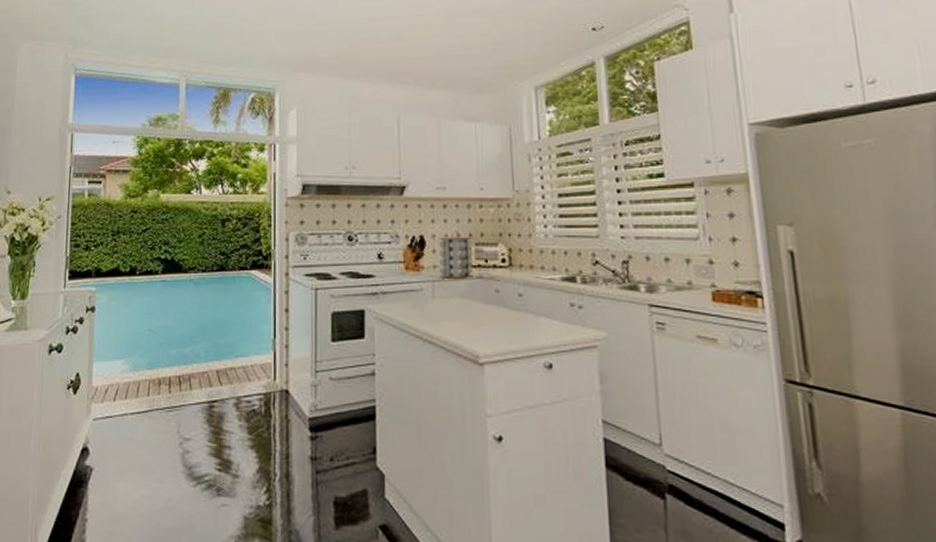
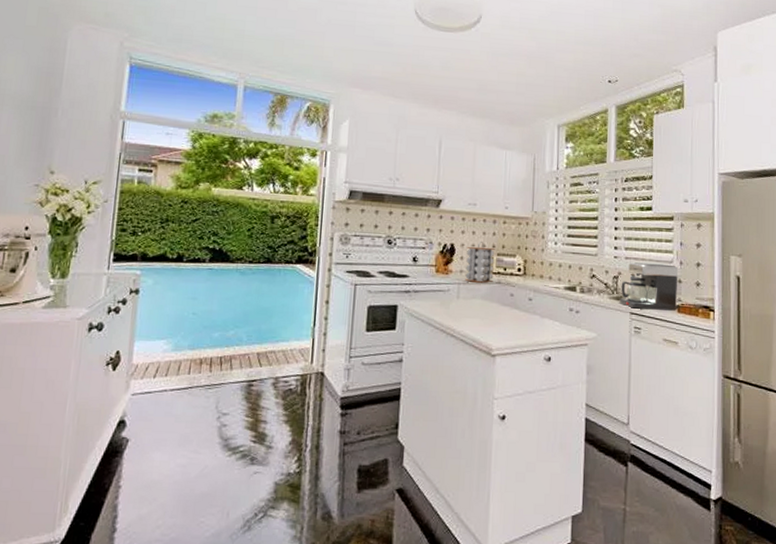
coffee maker: none [632,242,710,299] -> present [619,262,679,311]

